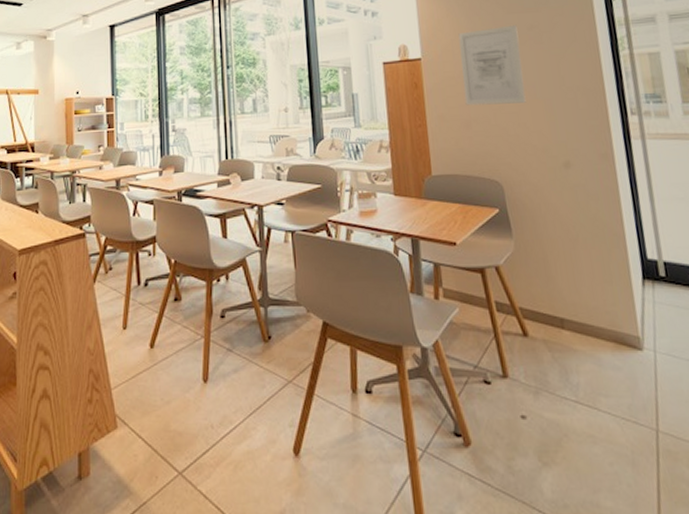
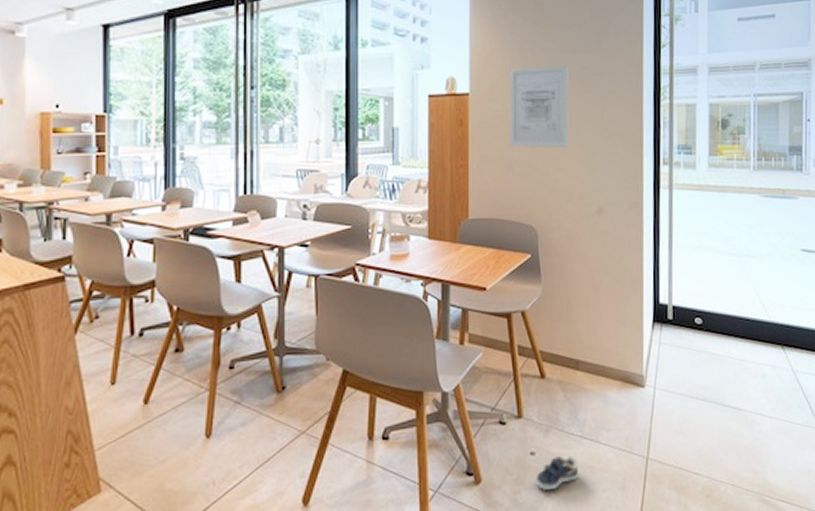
sneaker: none [528,420,578,460] -> present [534,455,578,491]

